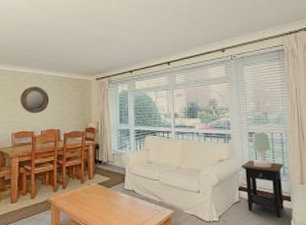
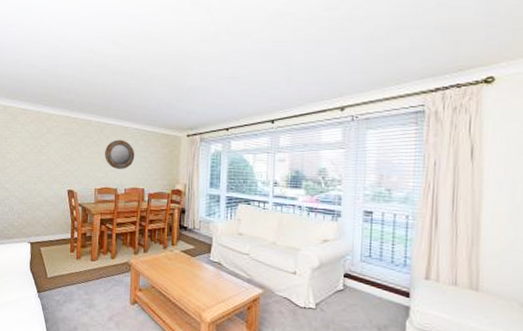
side table: present [241,160,285,218] -> none [350,243,405,316]
table lamp: present [252,132,272,168] -> none [366,211,391,256]

